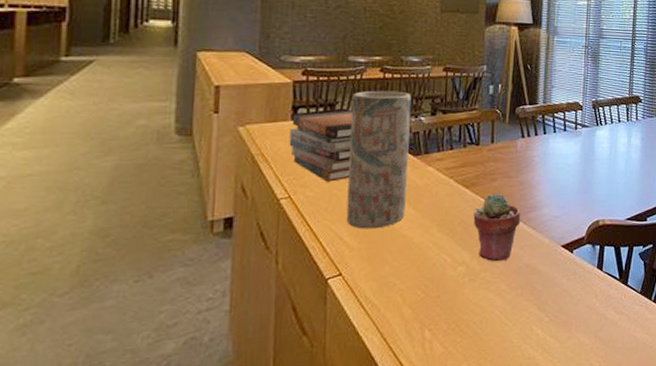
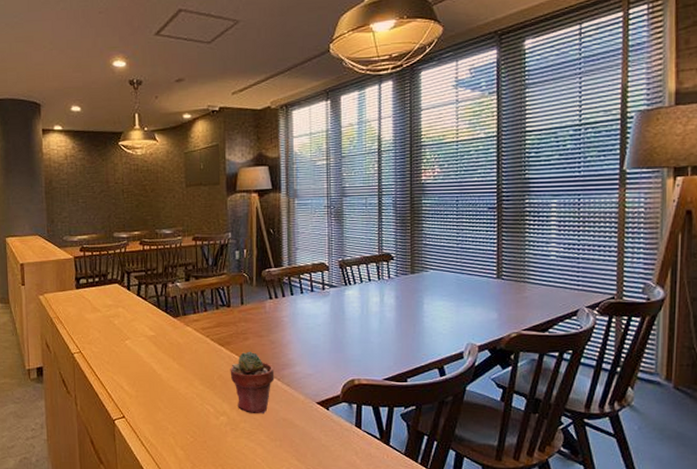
book stack: present [289,110,353,182] -> none [75,279,124,340]
vase: present [346,90,412,229] -> none [119,261,171,380]

